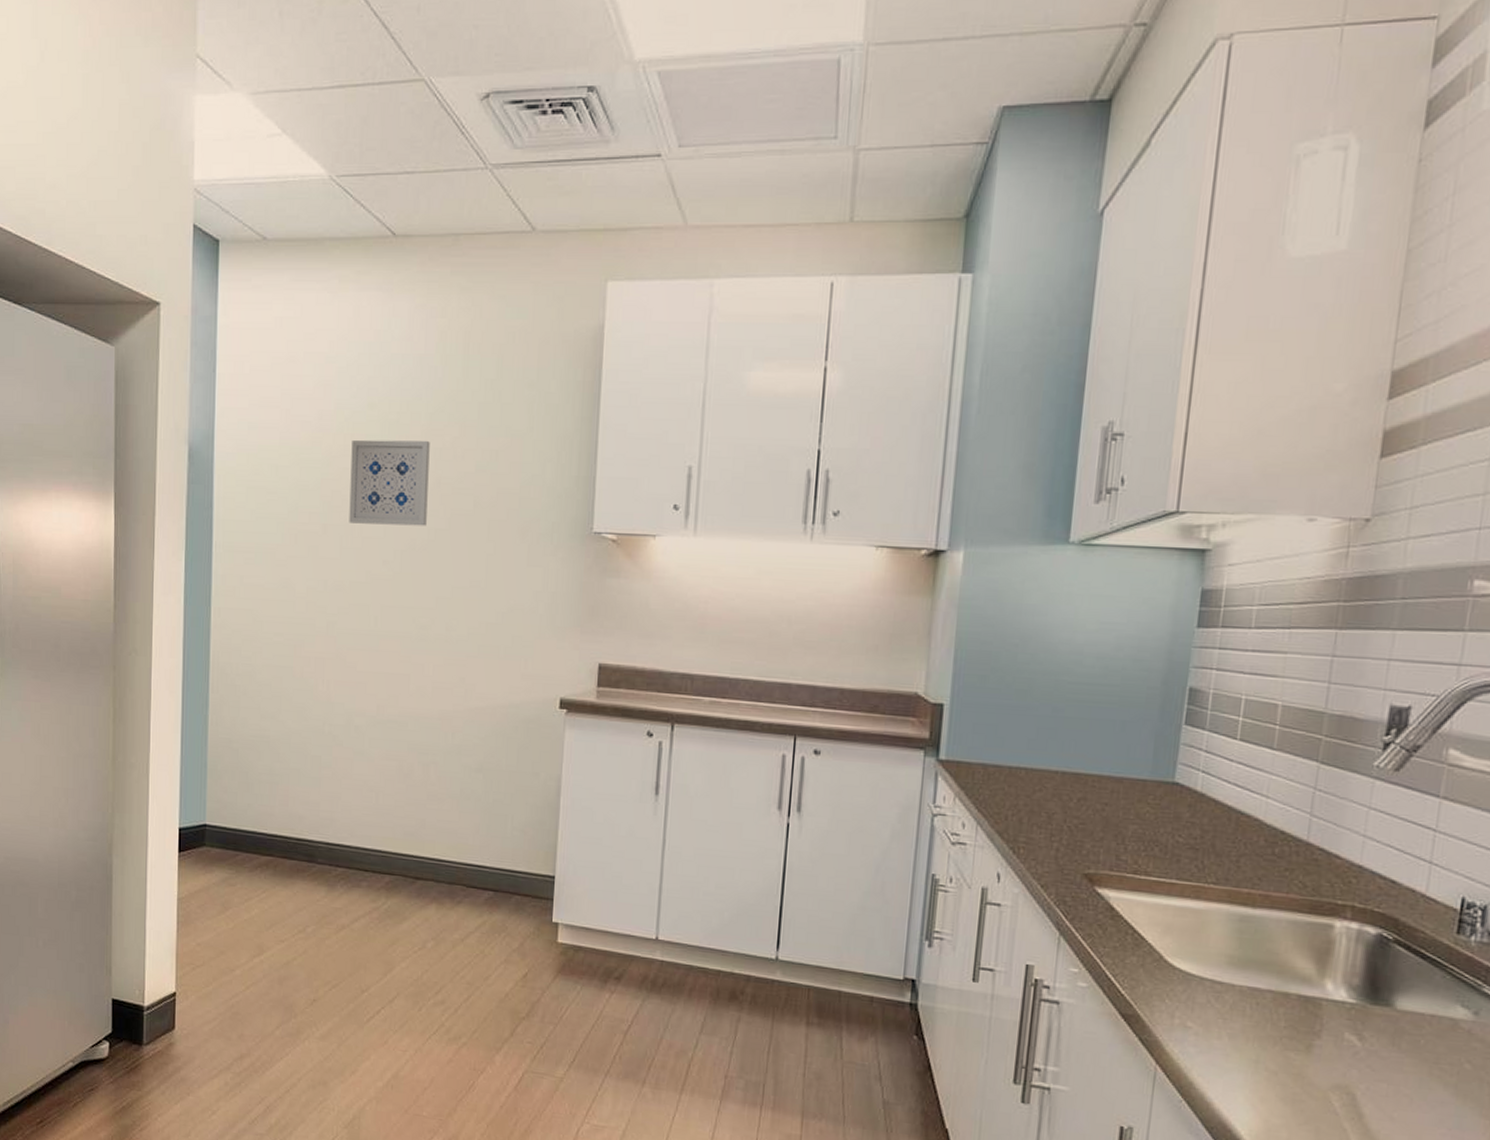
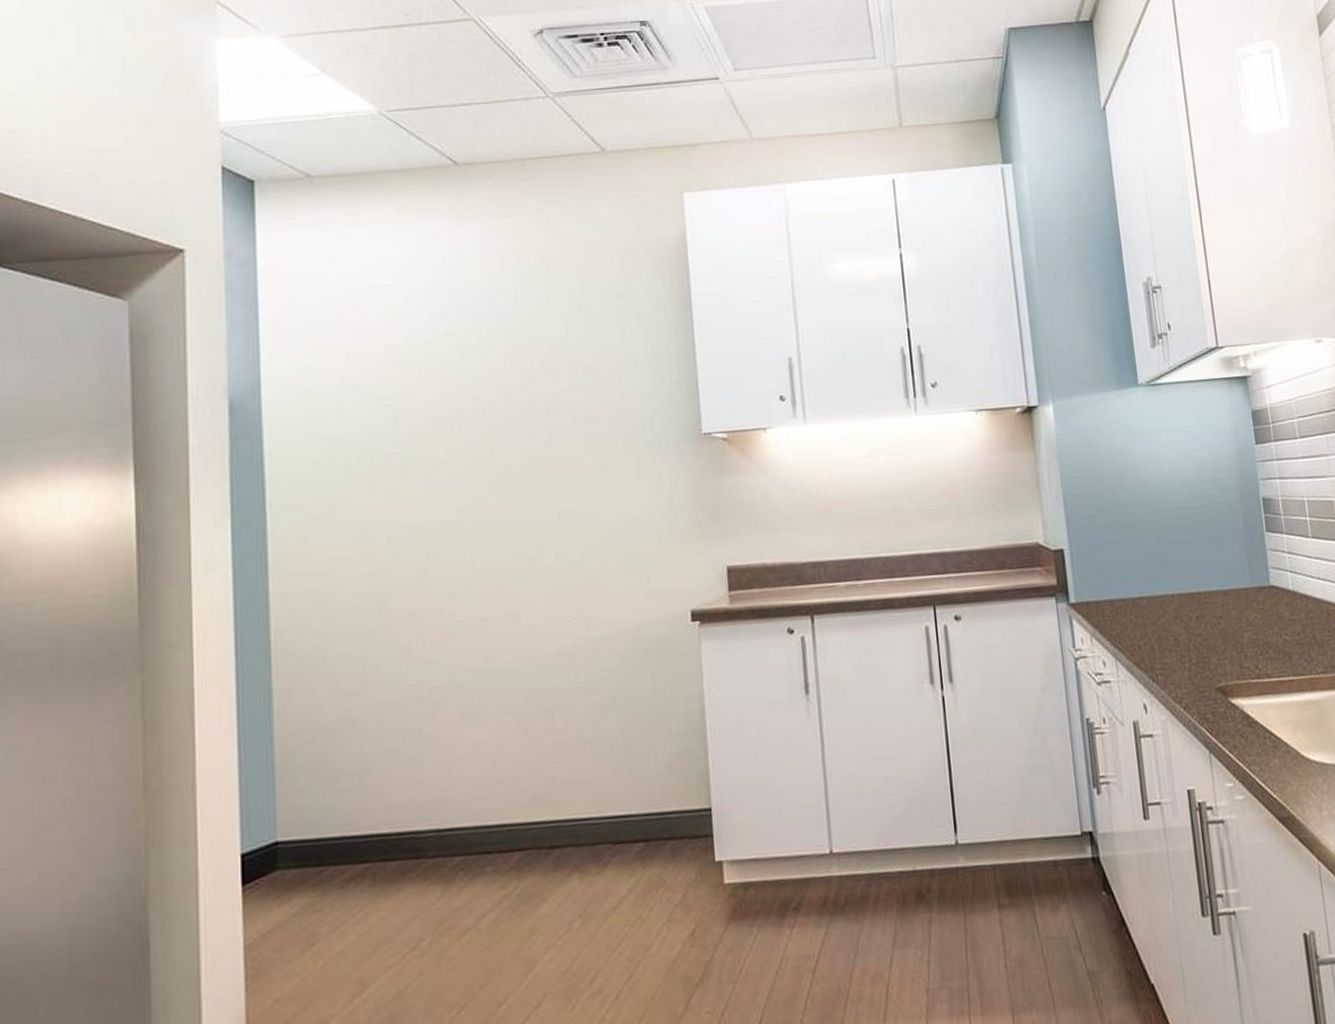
wall art: present [349,439,430,526] -> none [427,362,522,460]

